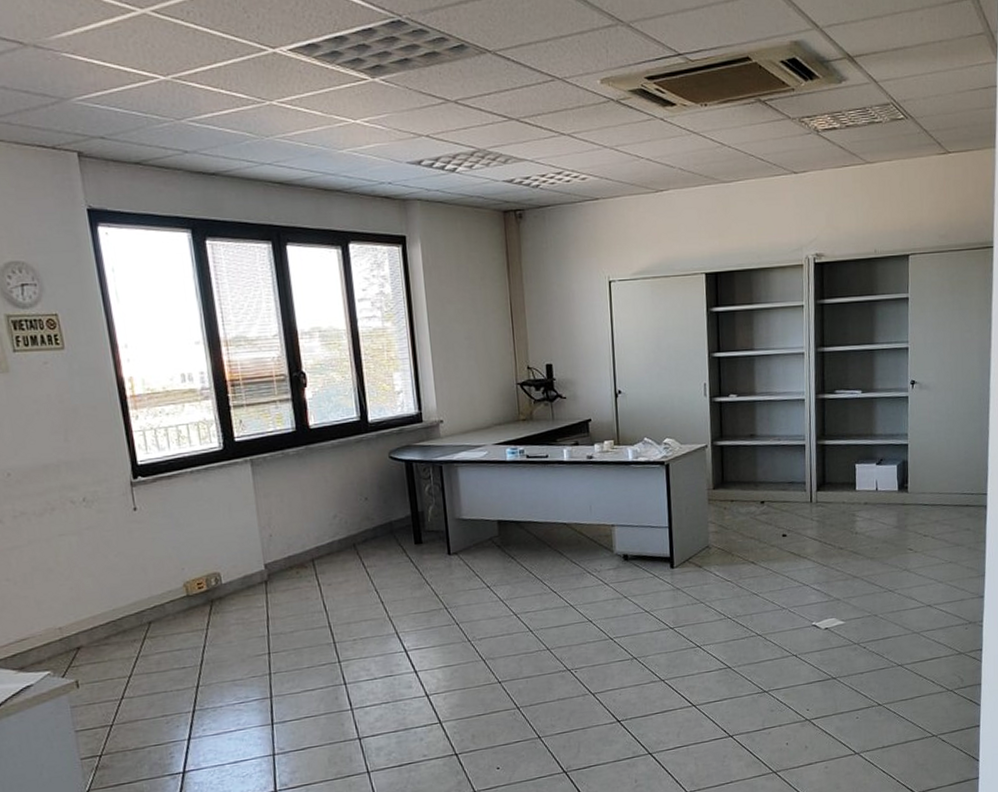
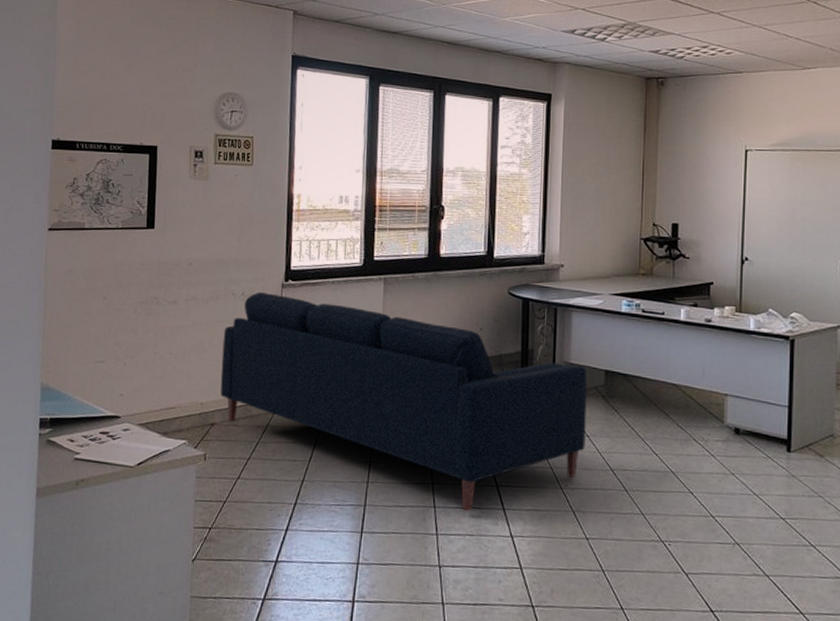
sofa: none [69,494,488,682] -> present [220,291,587,512]

